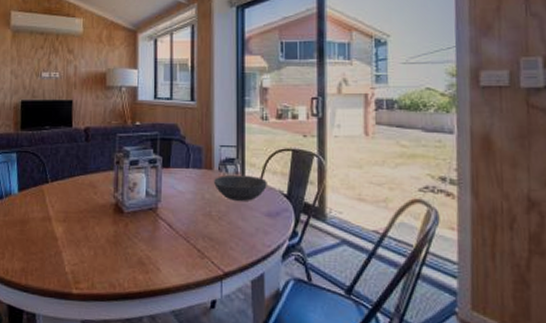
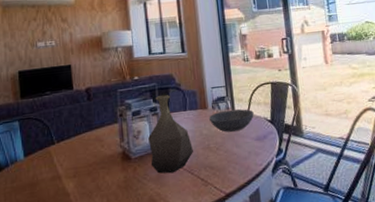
vase: none [143,146,193,237] -> present [148,94,194,174]

